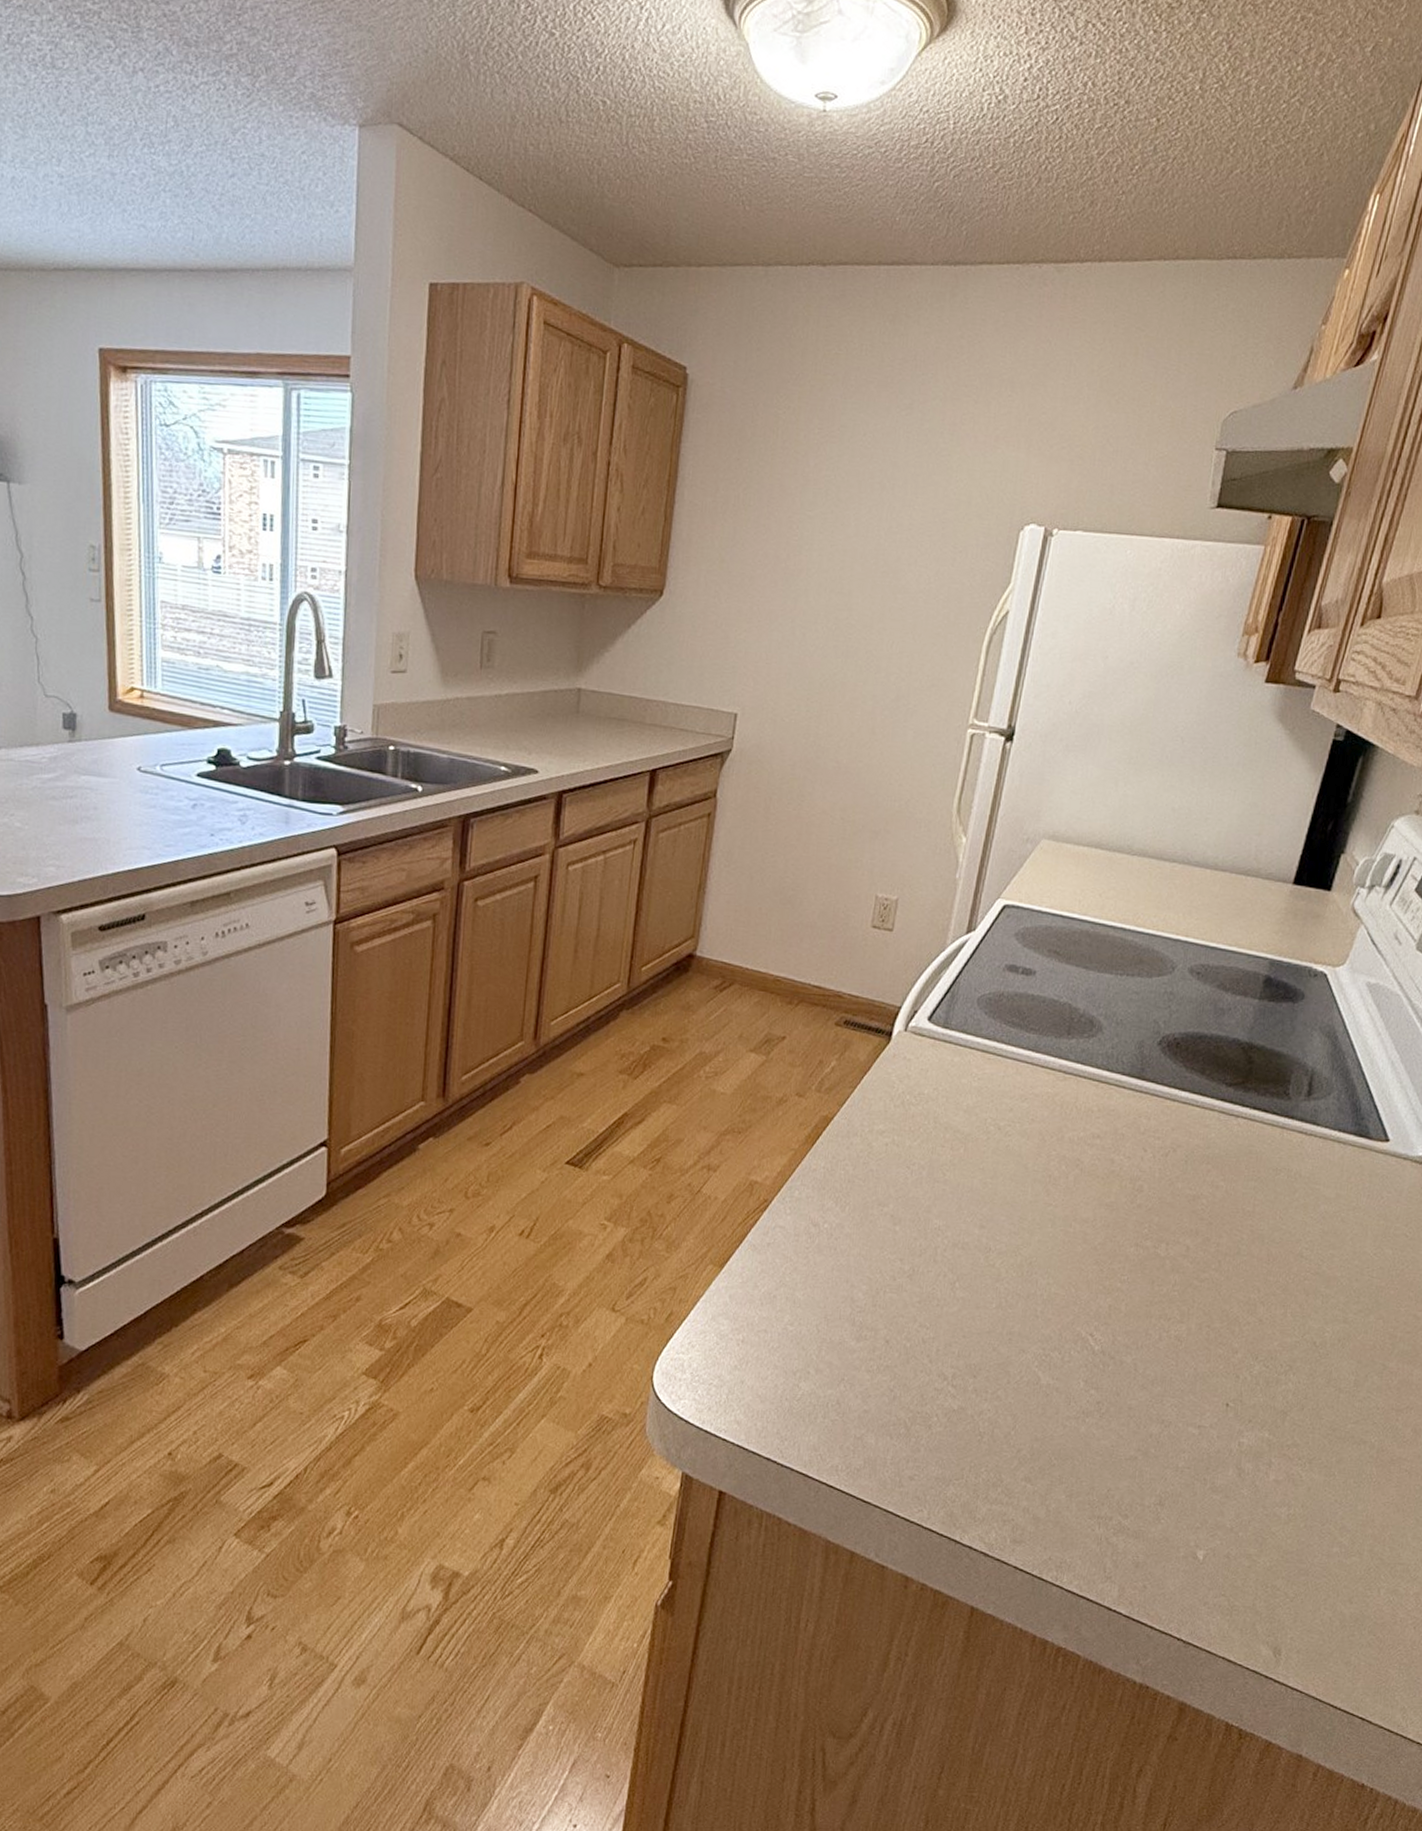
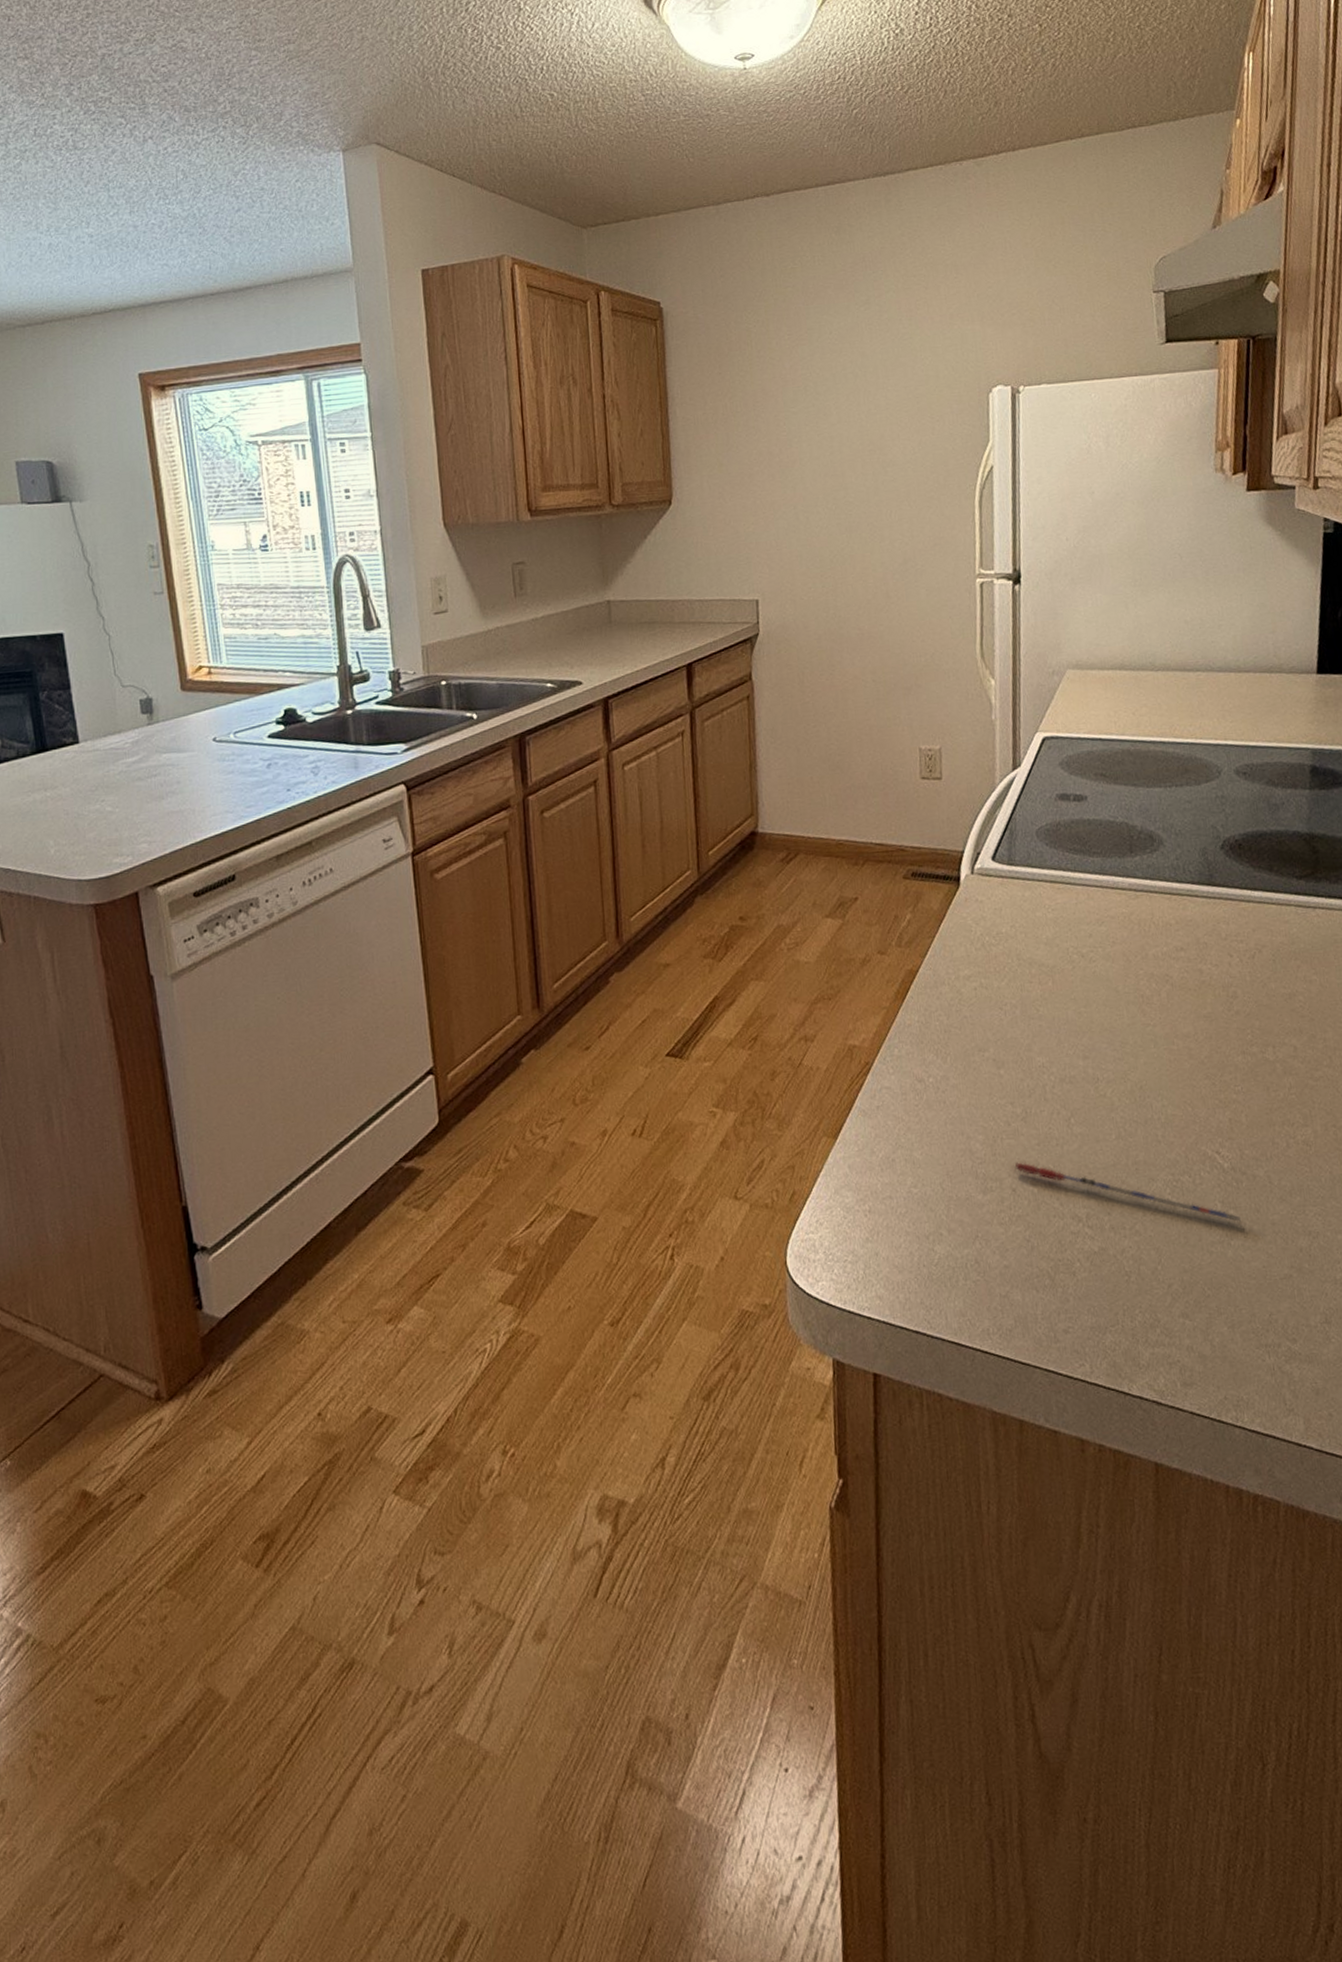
pen: none [892,1316,1101,1402] -> present [1014,1162,1242,1222]

